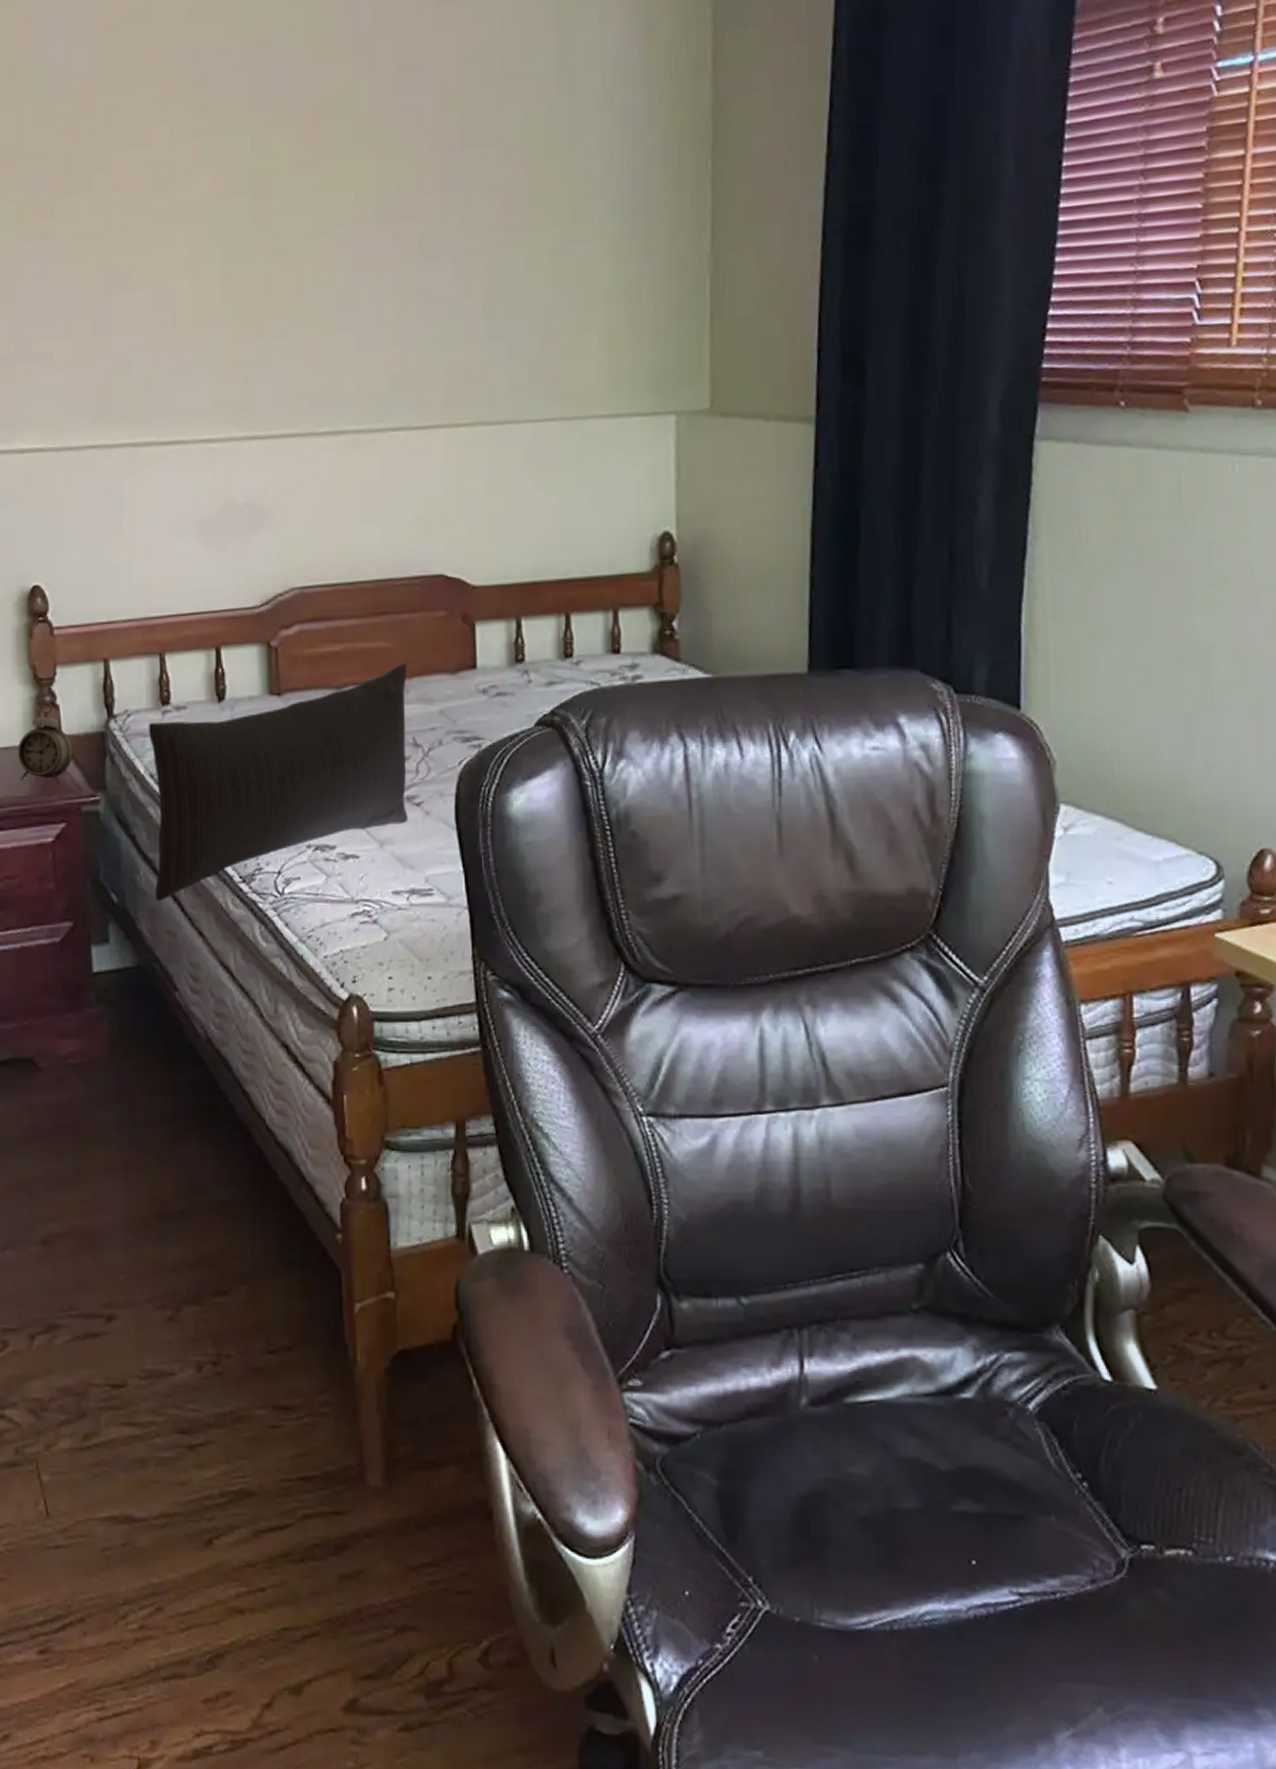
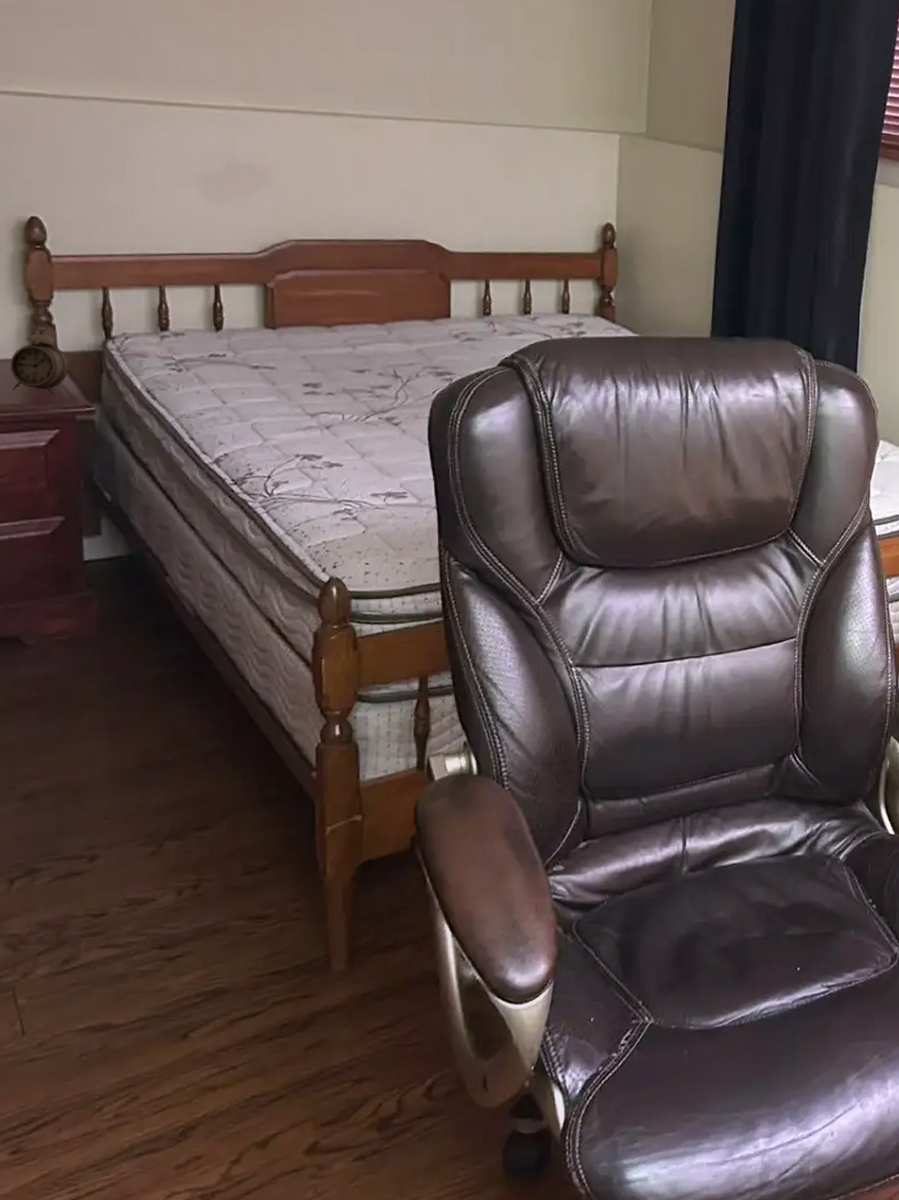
pillow: present [148,664,408,902] -> none [146,310,390,500]

